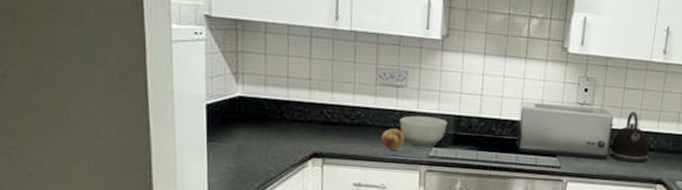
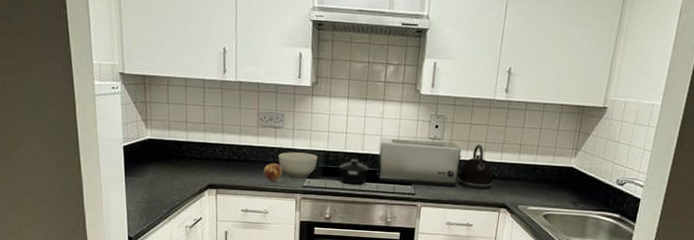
saucepan: none [471,125,508,156] -> present [338,158,369,186]

